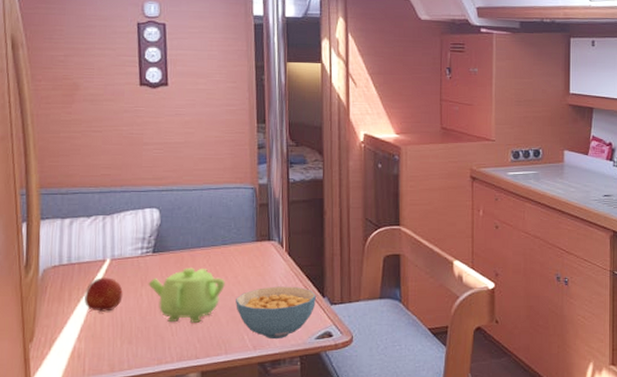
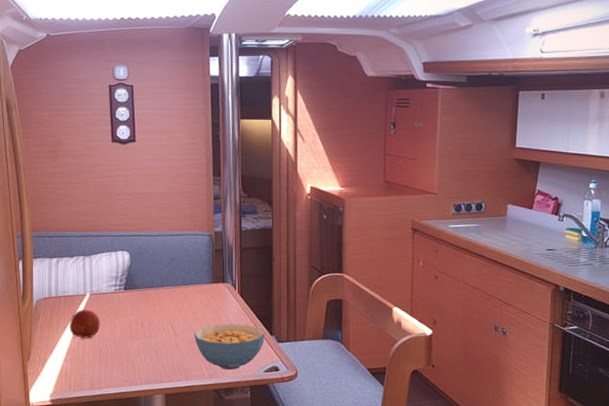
teapot: present [148,267,225,323] -> none [121,304,185,352]

